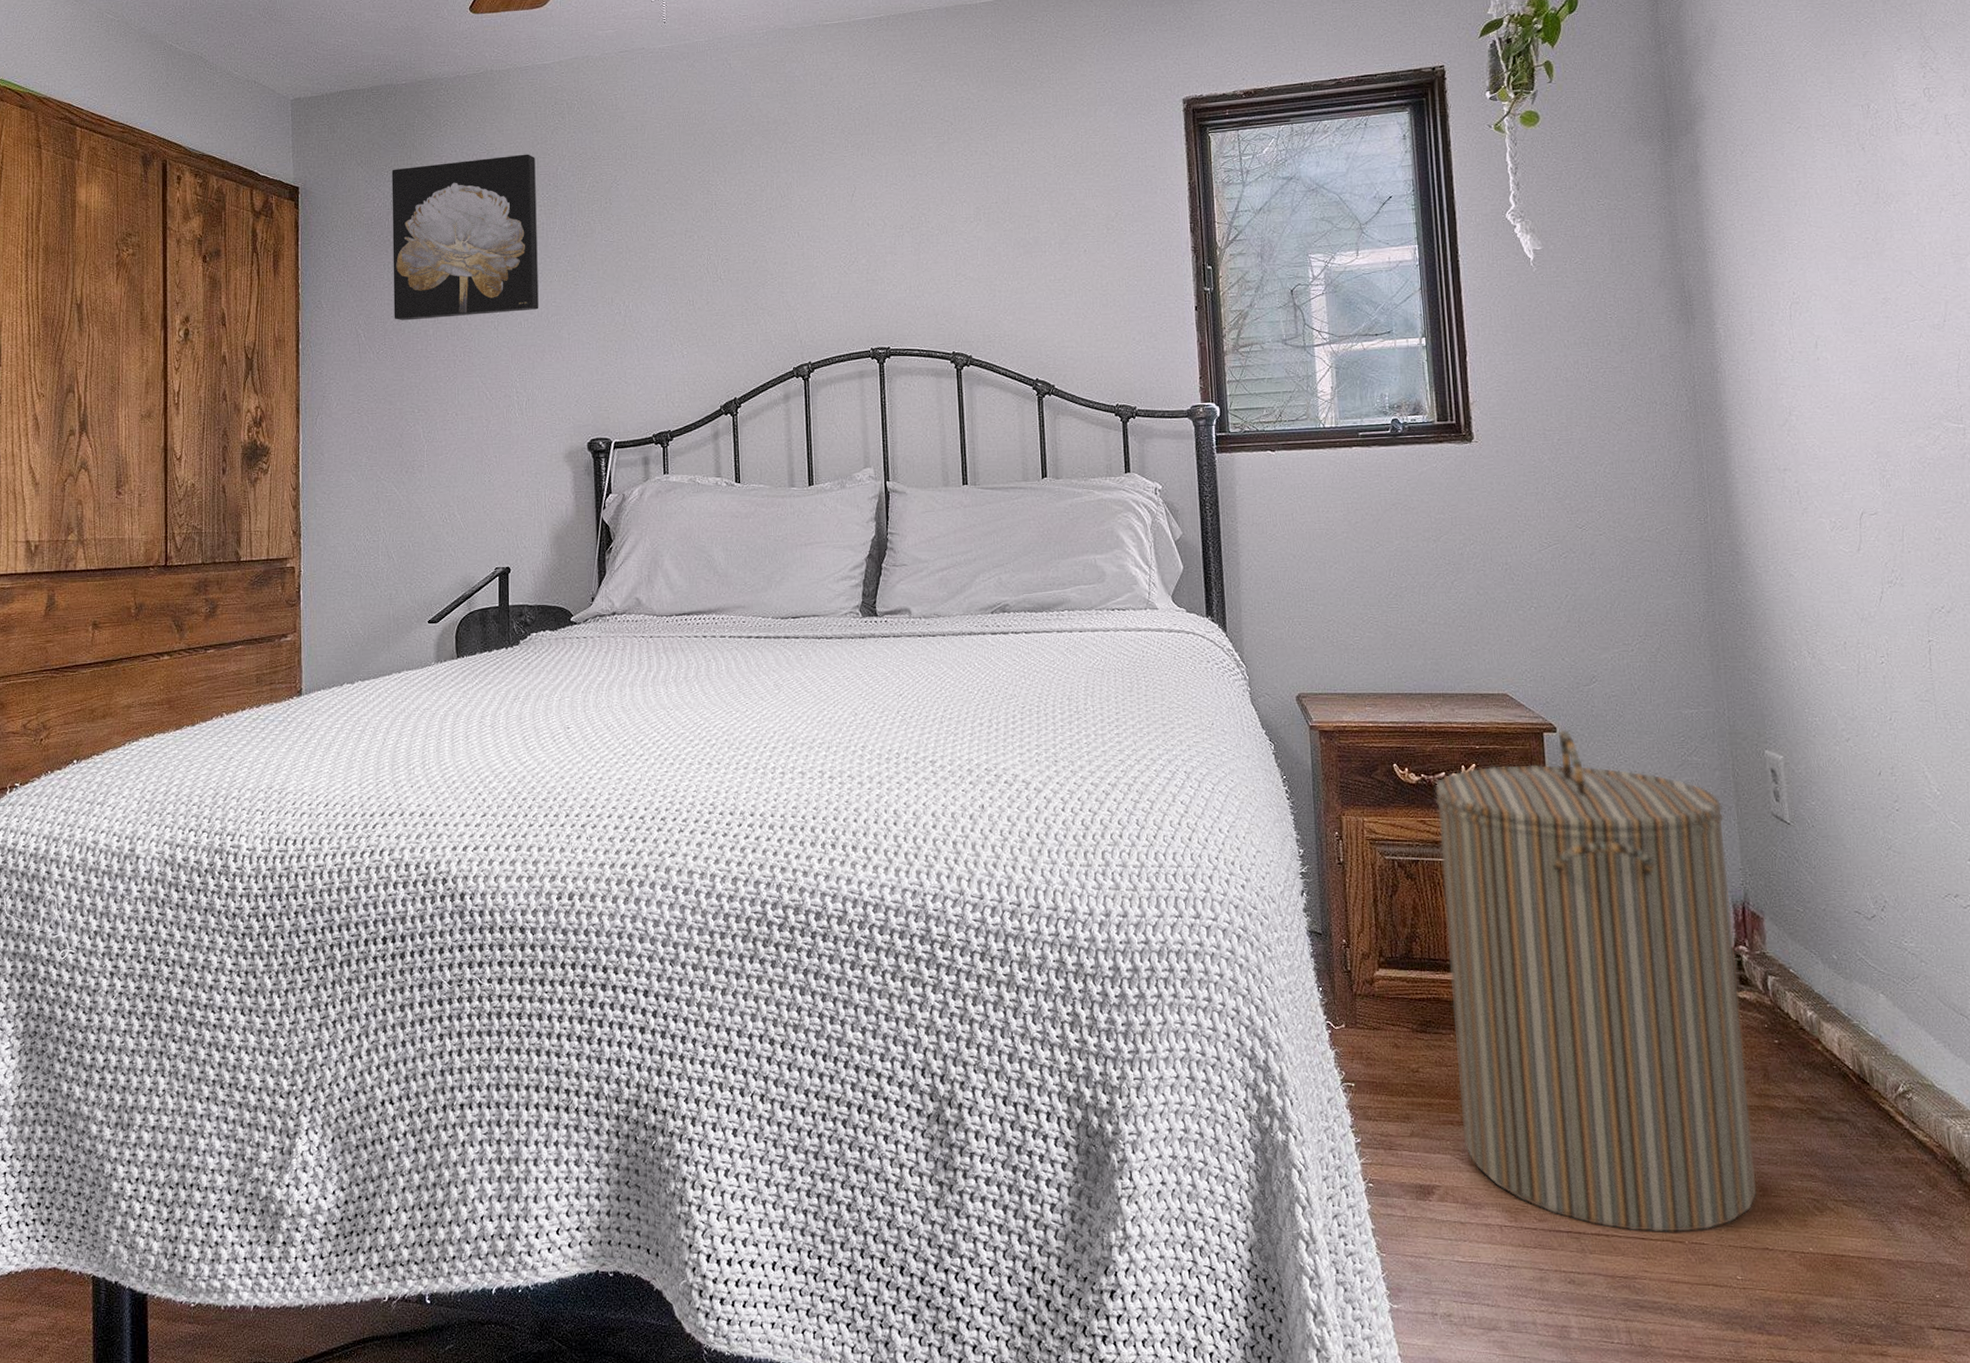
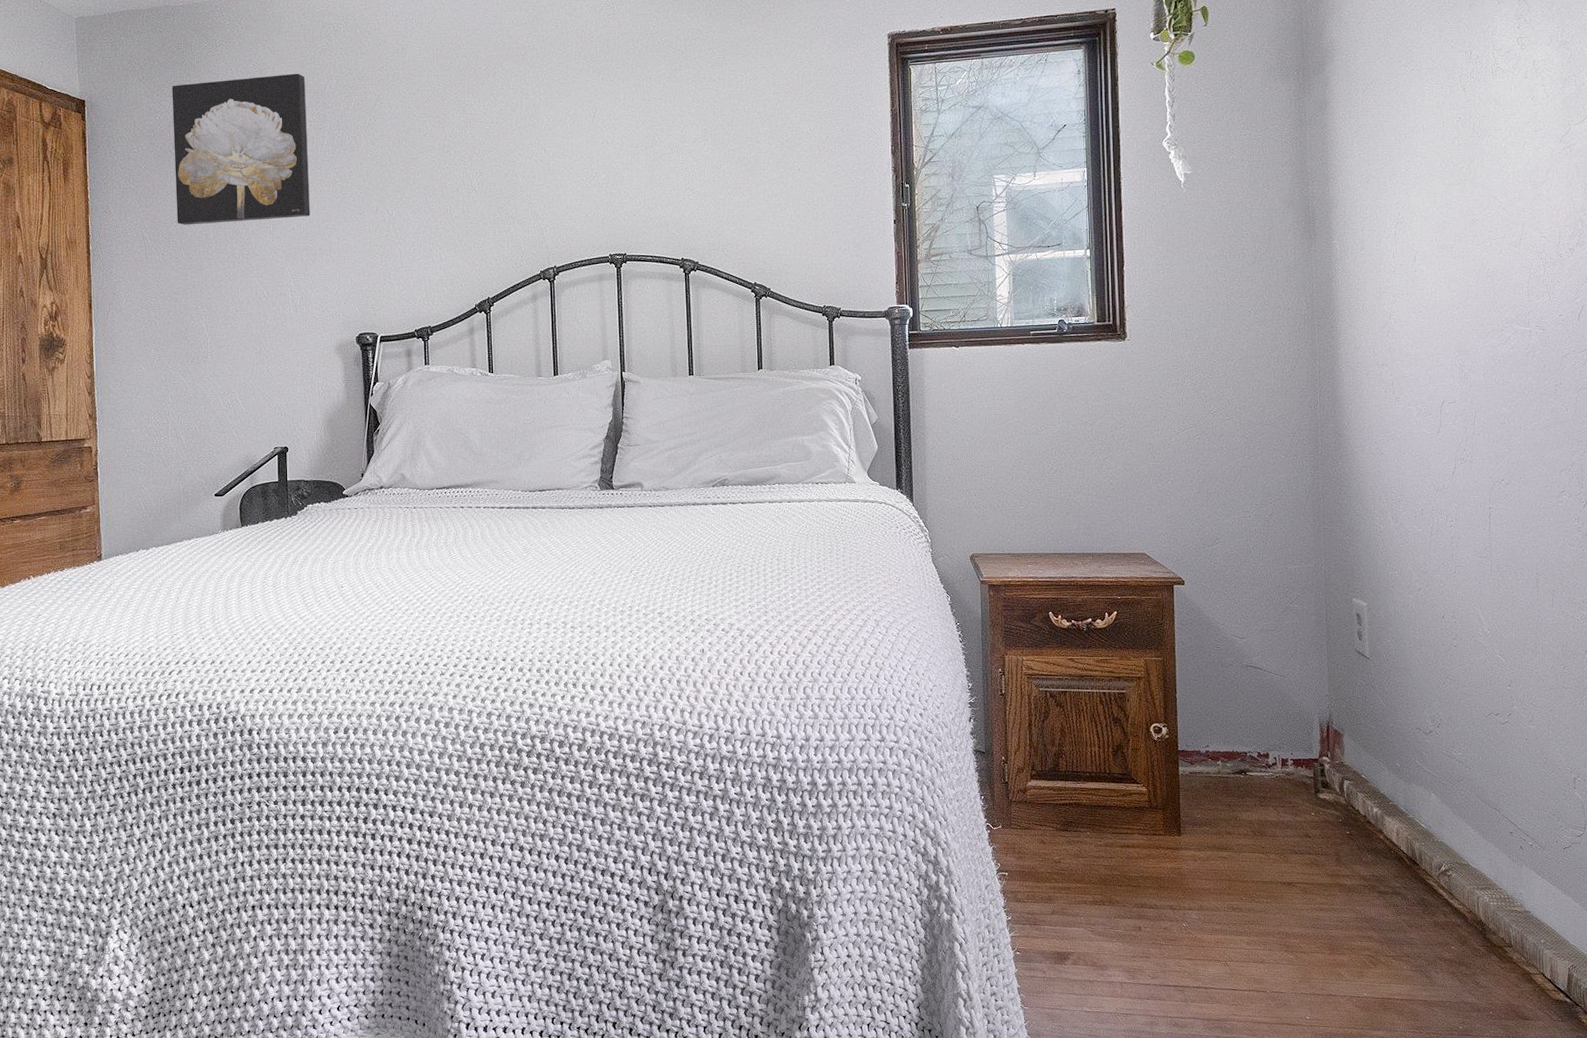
laundry hamper: present [1434,729,1758,1234] -> none [1082,582,1326,985]

